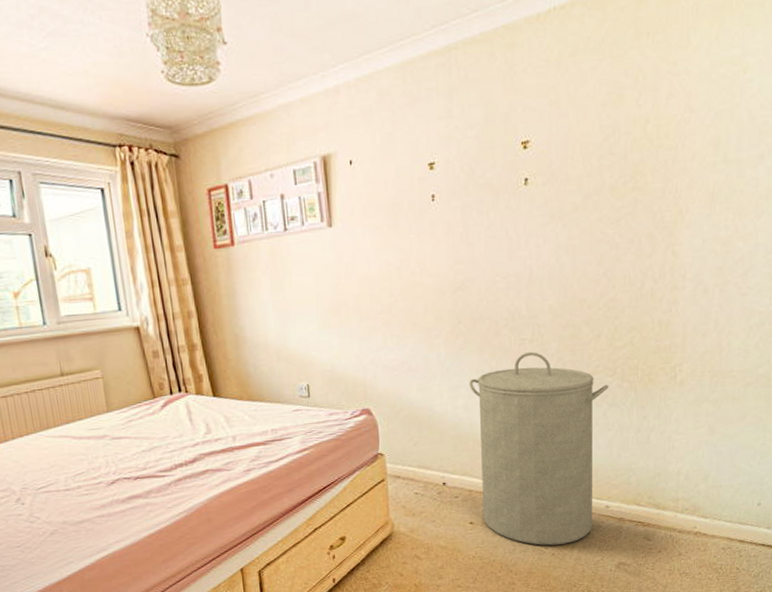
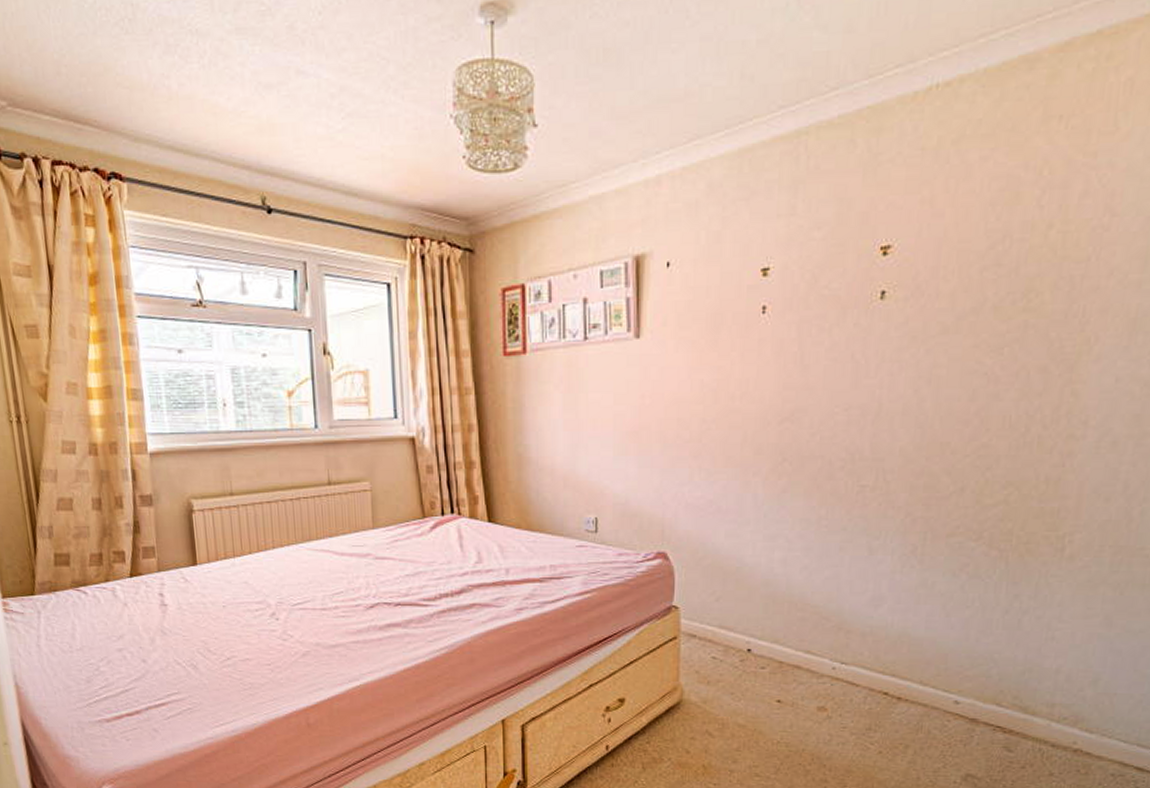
laundry hamper: present [469,351,609,546] -> none [790,501,971,742]

